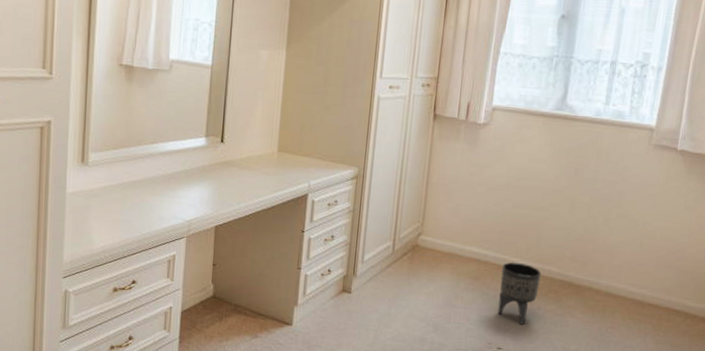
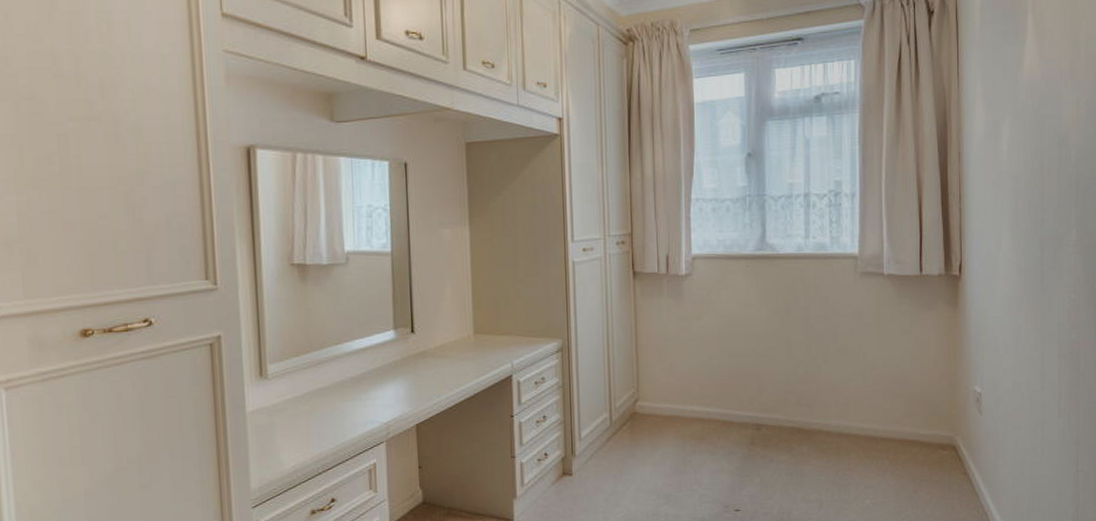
planter: present [497,262,541,325] -> none [727,415,769,481]

